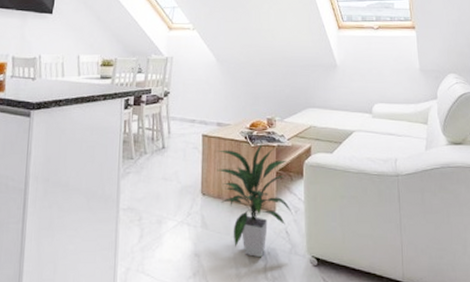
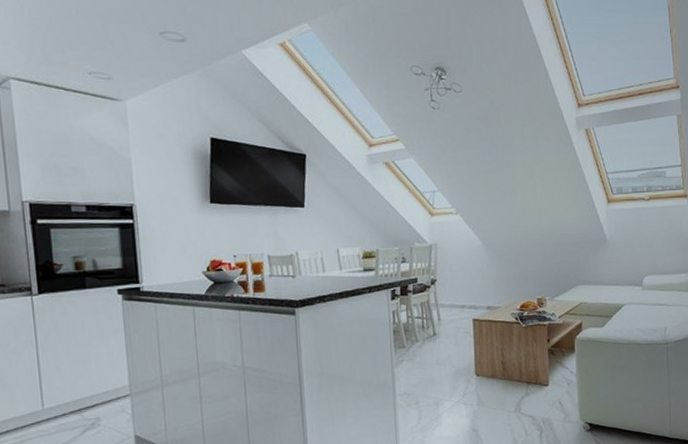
indoor plant: present [217,143,293,258] -> none [489,322,565,428]

